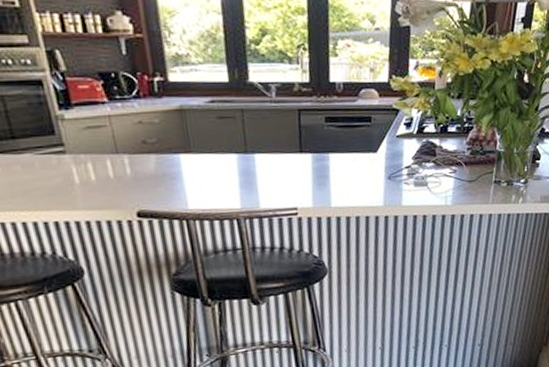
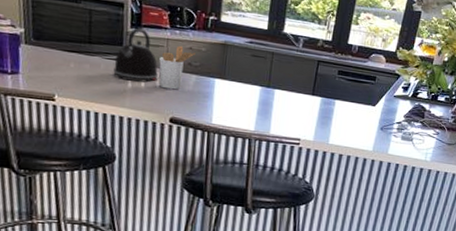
kettle: none [50,108,109,177] -> present [113,28,158,83]
utensil holder: none [105,121,148,178] -> present [158,45,195,90]

